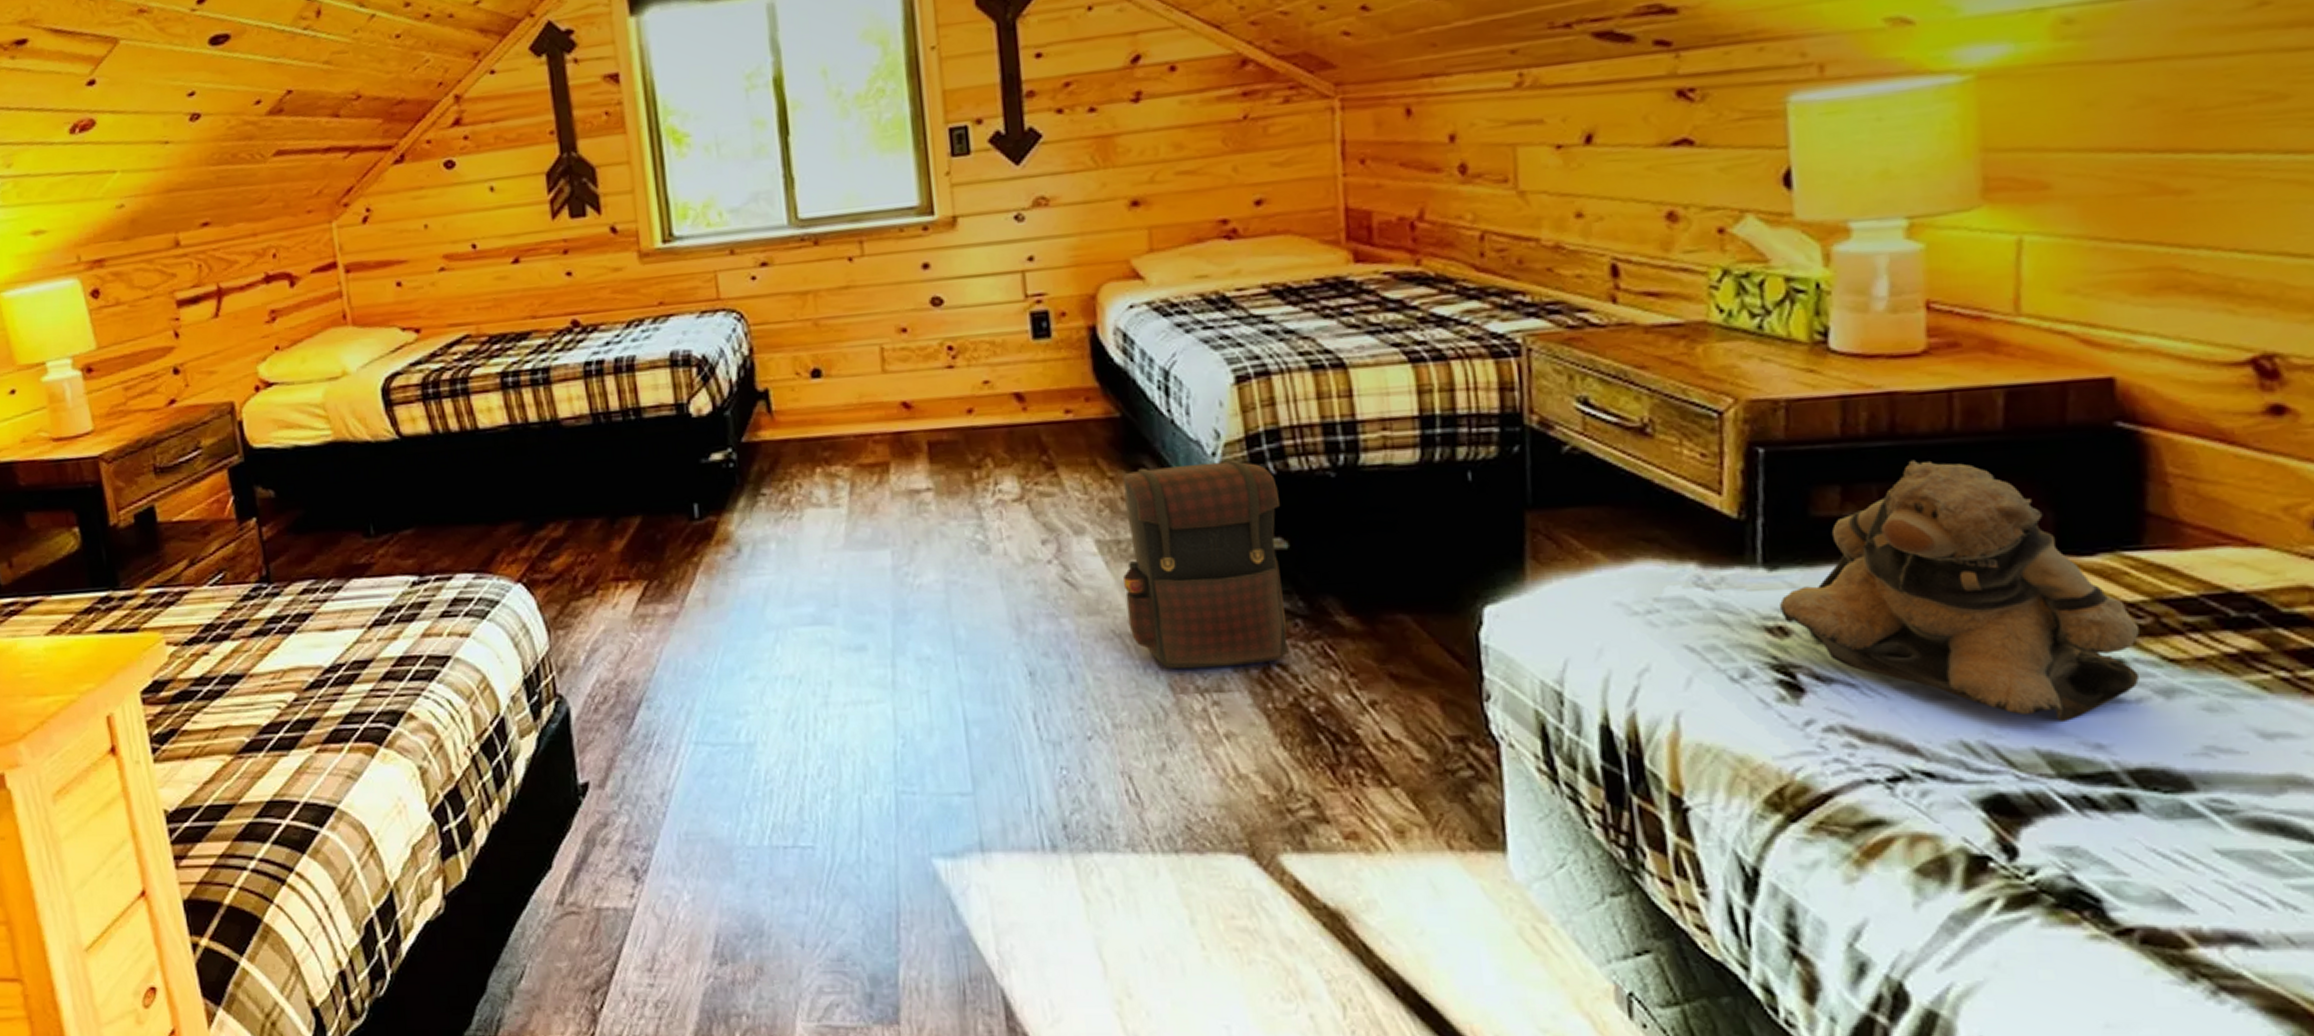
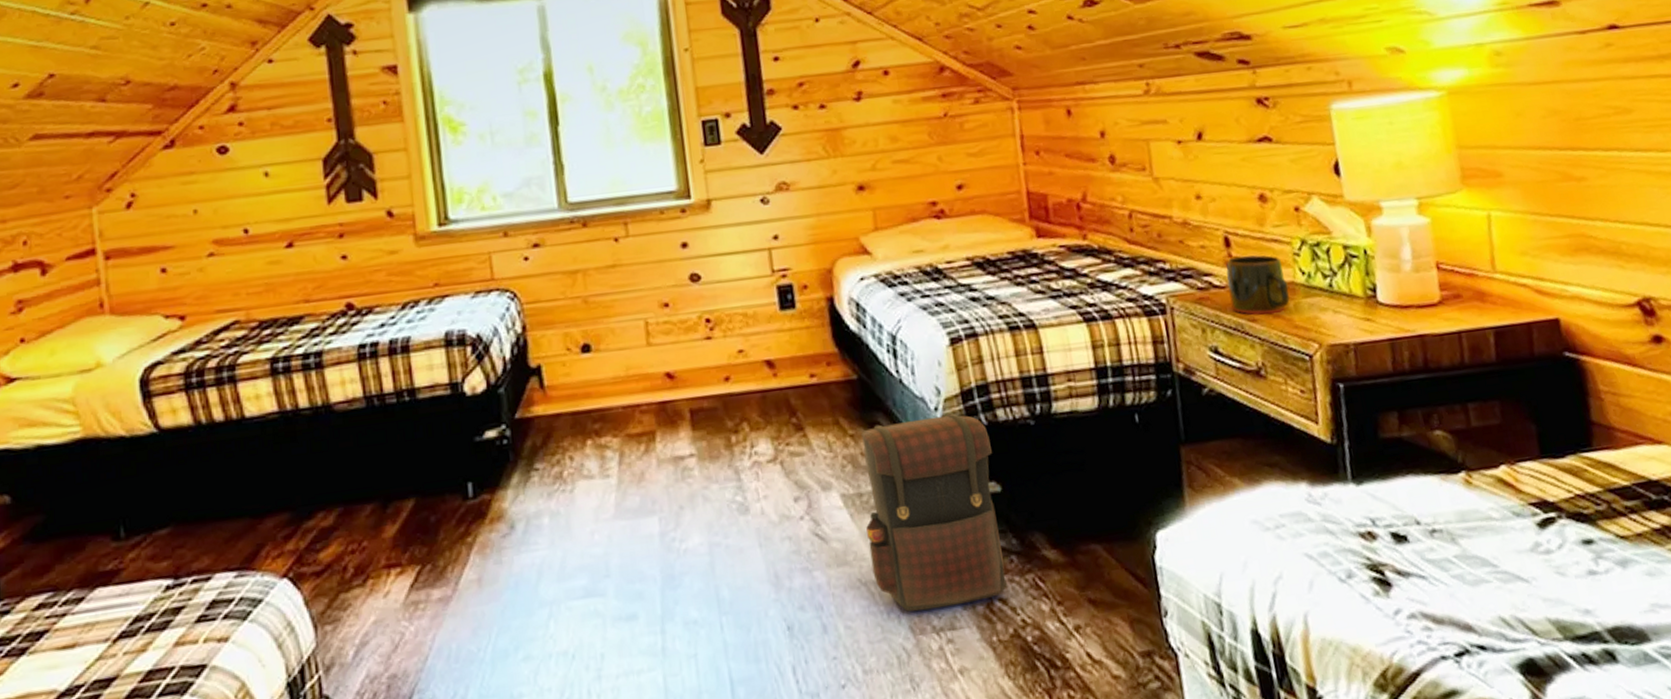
mug: none [1609,287,1698,361] -> present [1226,255,1290,315]
teddy bear: present [1778,459,2140,721] -> none [1366,388,1605,594]

